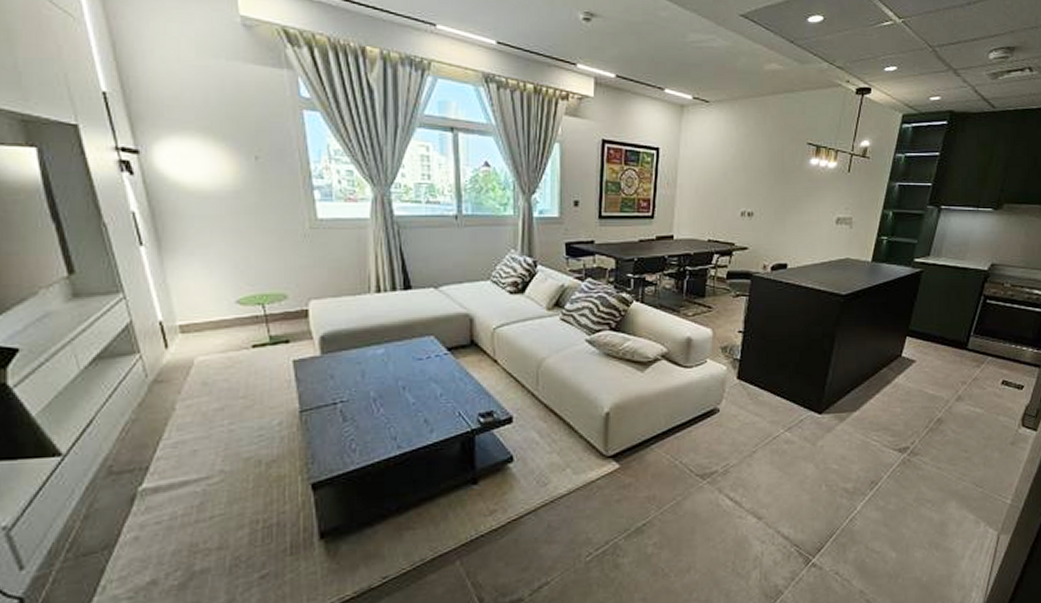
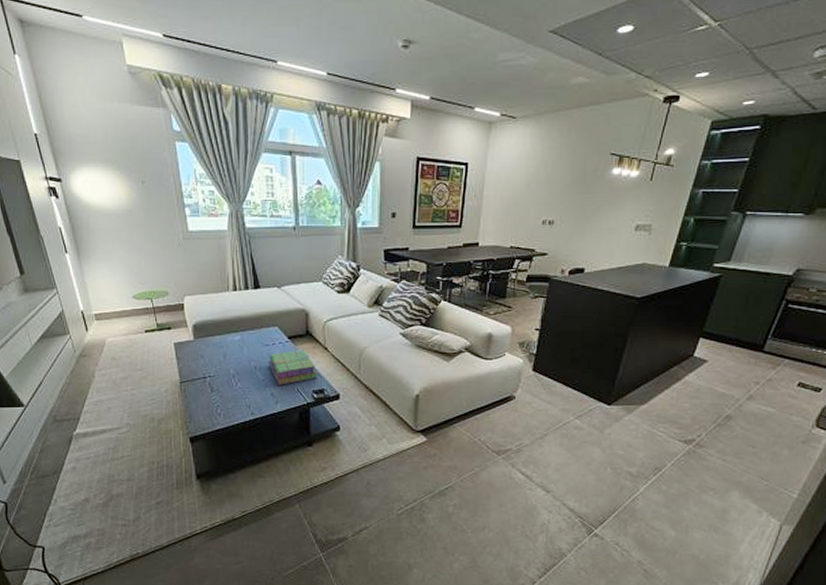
stack of books: none [421,362,485,409] -> present [268,349,318,385]

